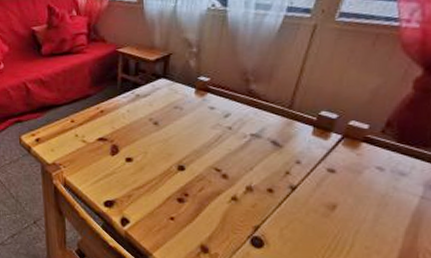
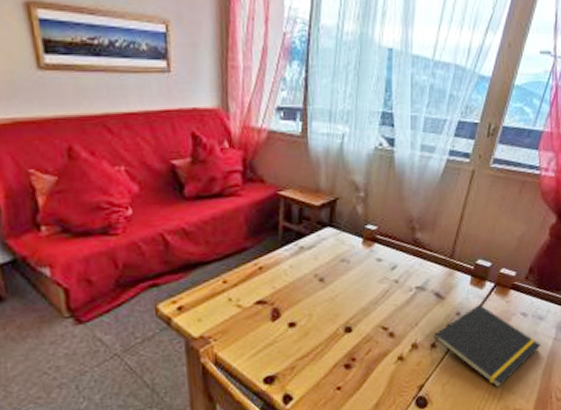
notepad: none [267,155,404,239] -> present [430,305,542,388]

